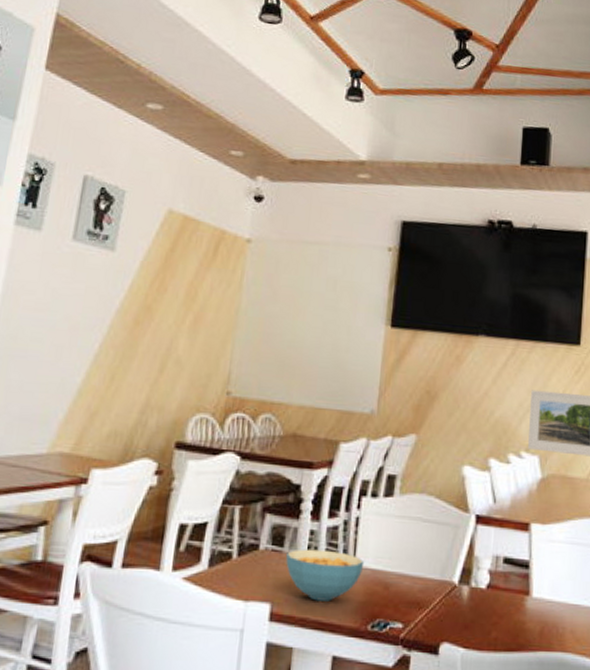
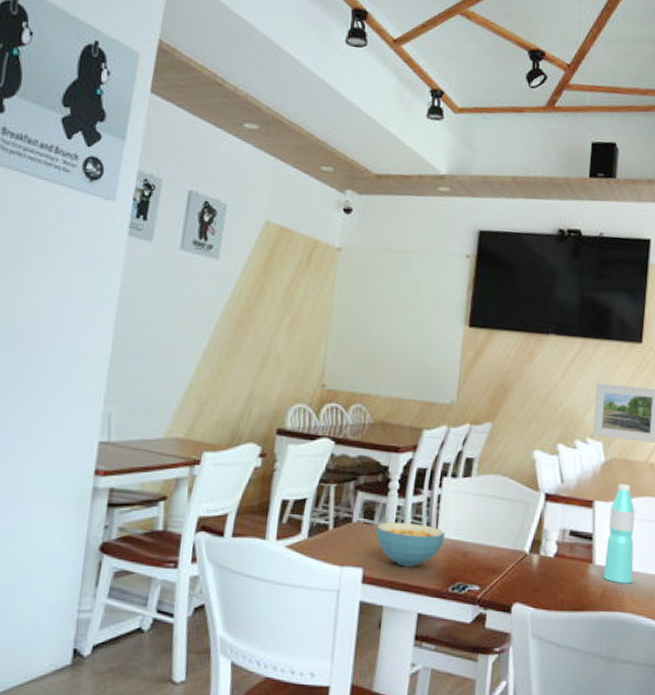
water bottle: none [541,504,576,619] -> present [603,484,635,584]

